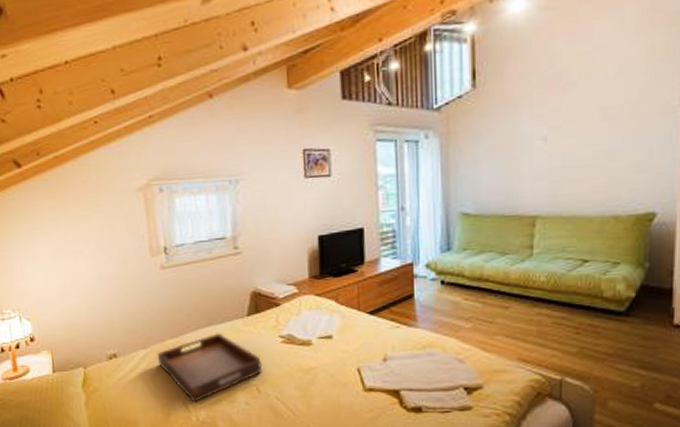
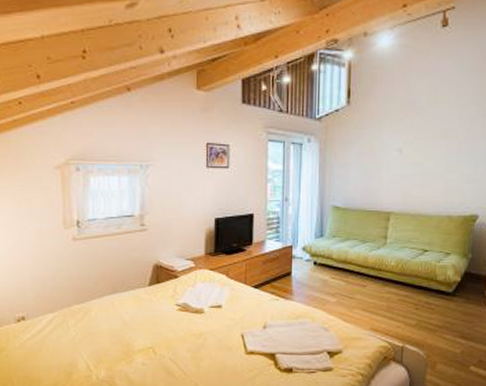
serving tray: present [158,332,263,403] -> none [65,299,160,363]

